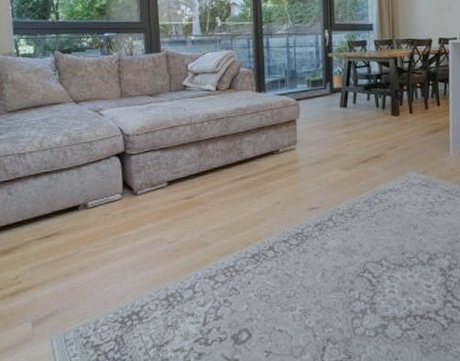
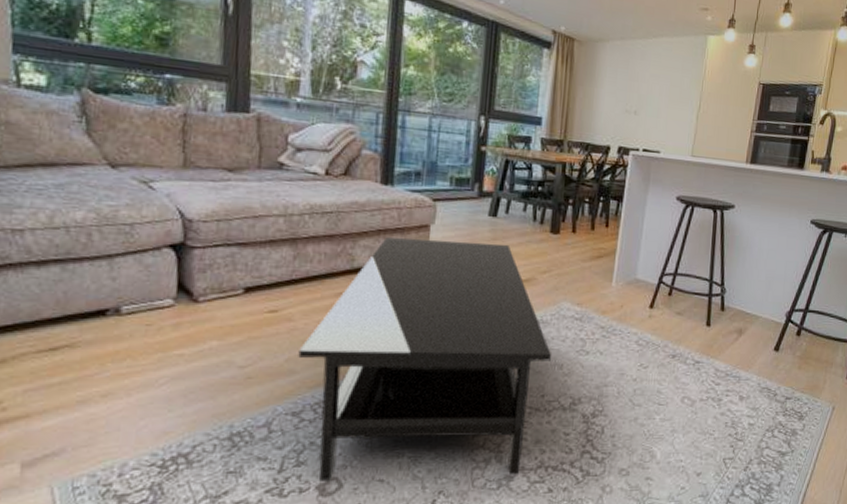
coffee table: none [209,128,407,332] -> present [298,237,552,481]

